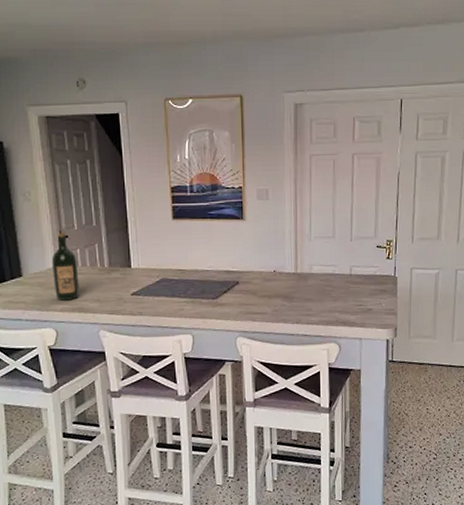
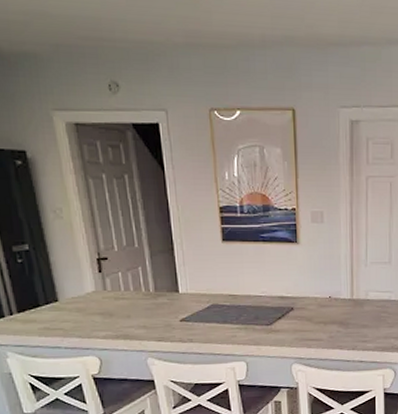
wine bottle: present [51,232,79,300] -> none [90,254,124,327]

